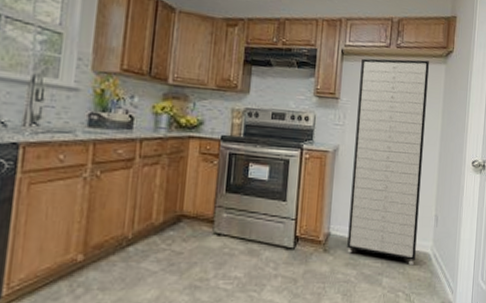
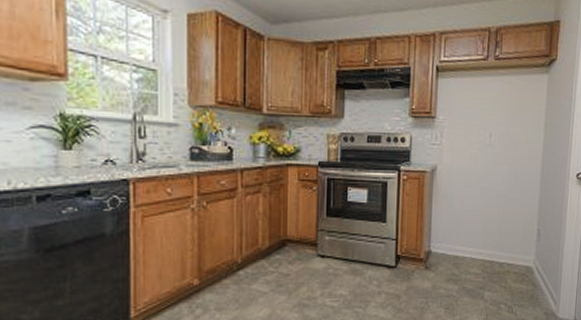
storage cabinet: present [347,58,429,266] -> none [448,71,530,279]

